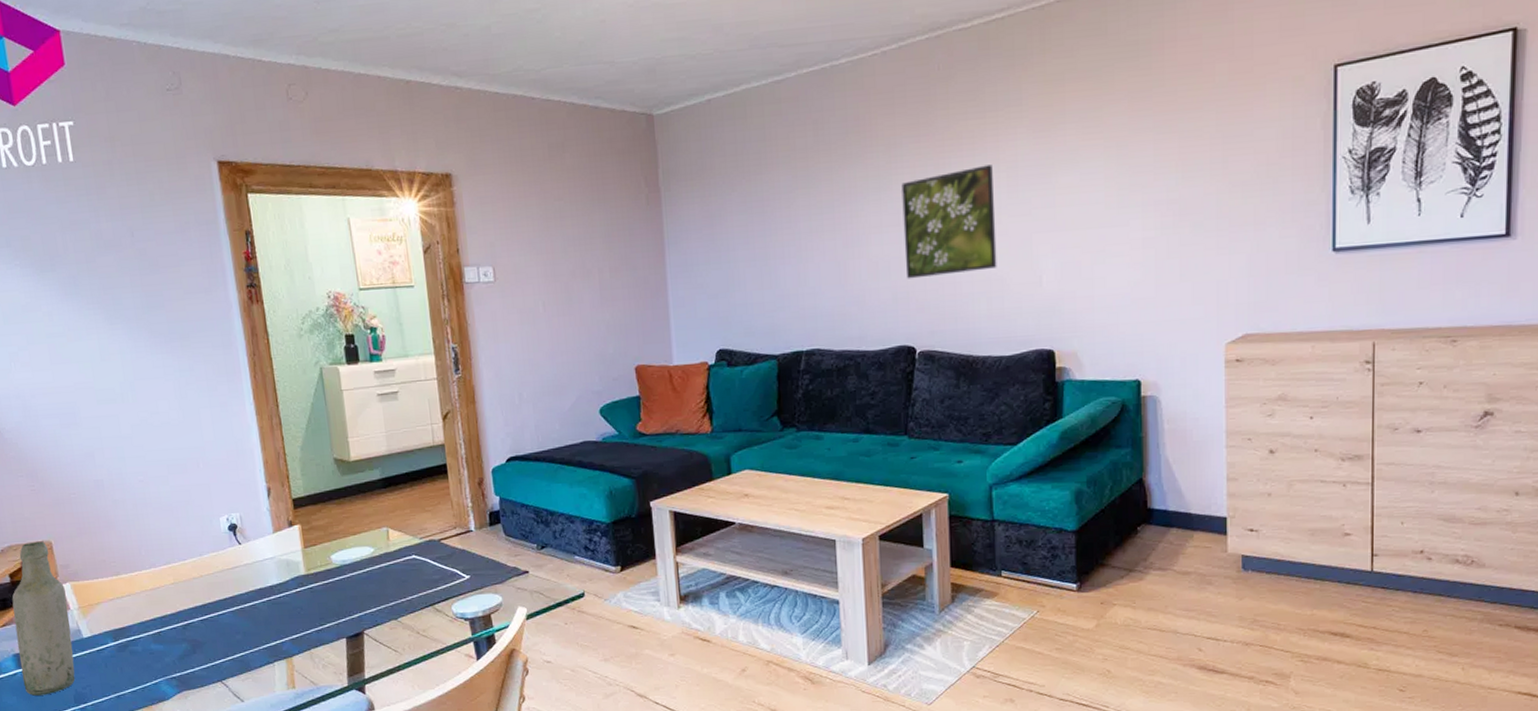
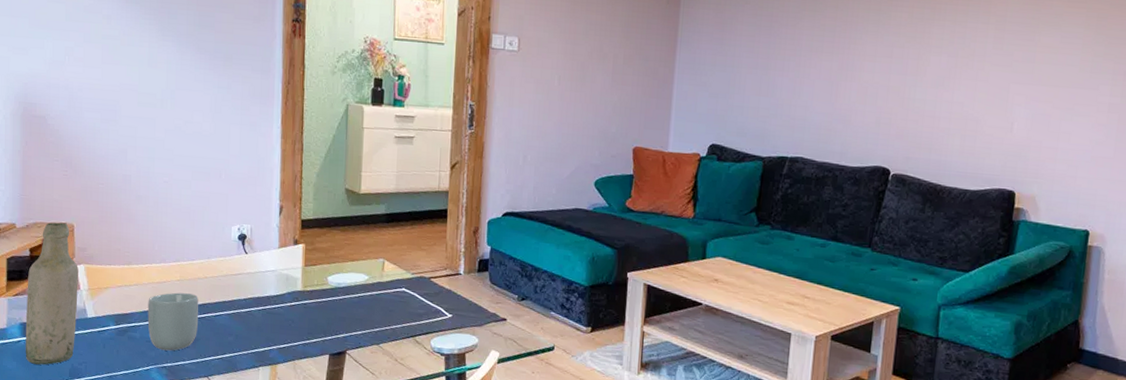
cup: none [144,596,202,660] -> present [147,292,199,351]
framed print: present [901,164,997,279] -> none [892,15,983,110]

